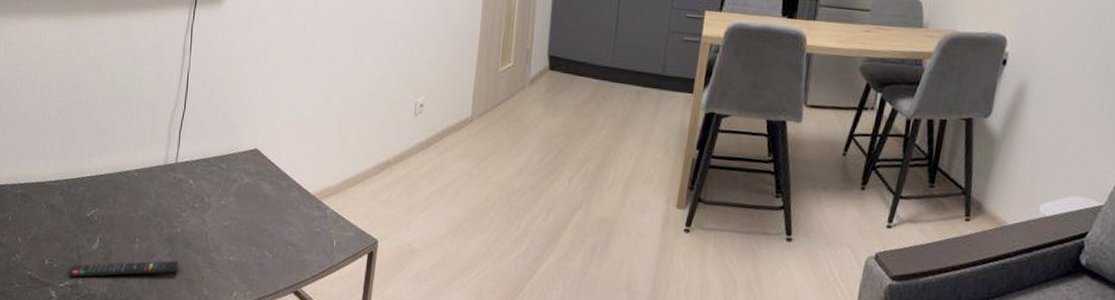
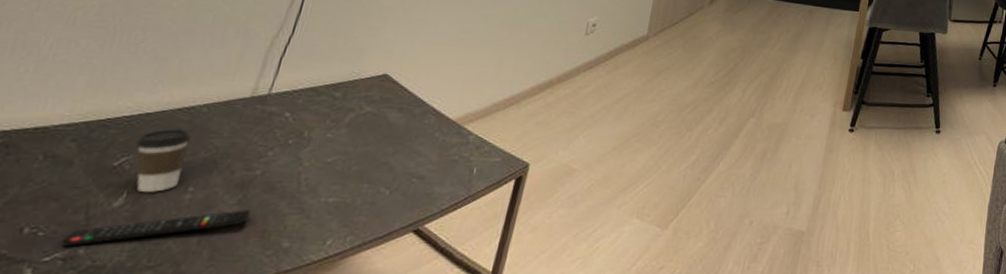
coffee cup: none [97,189,131,240] -> present [136,129,191,192]

